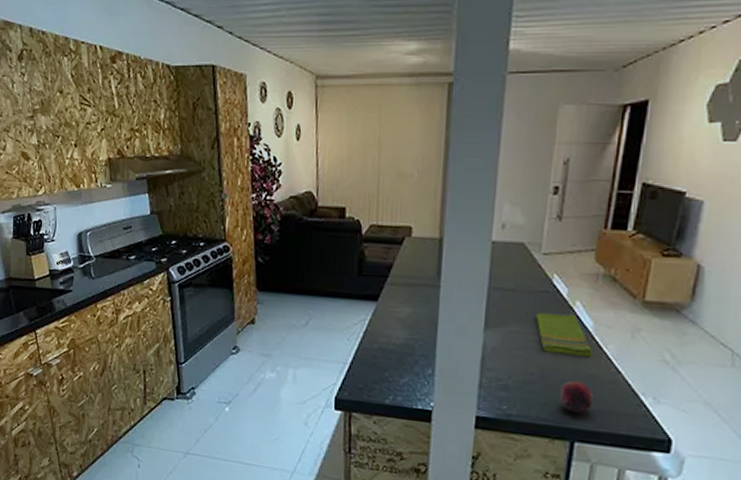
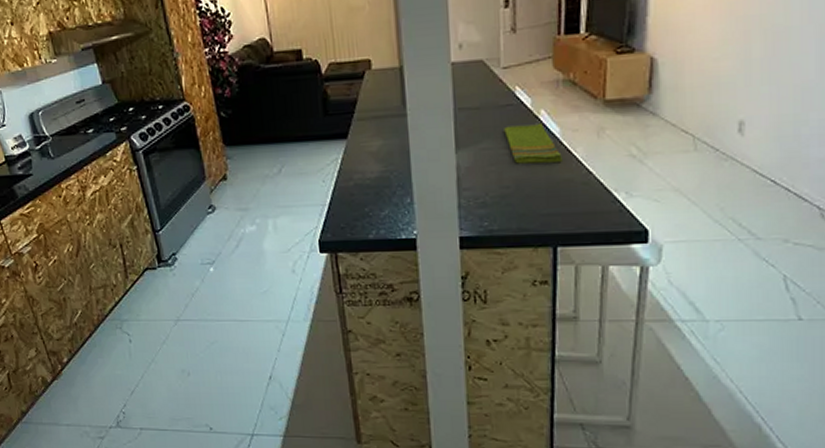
fruit: present [560,380,594,413] -> none [537,187,570,219]

